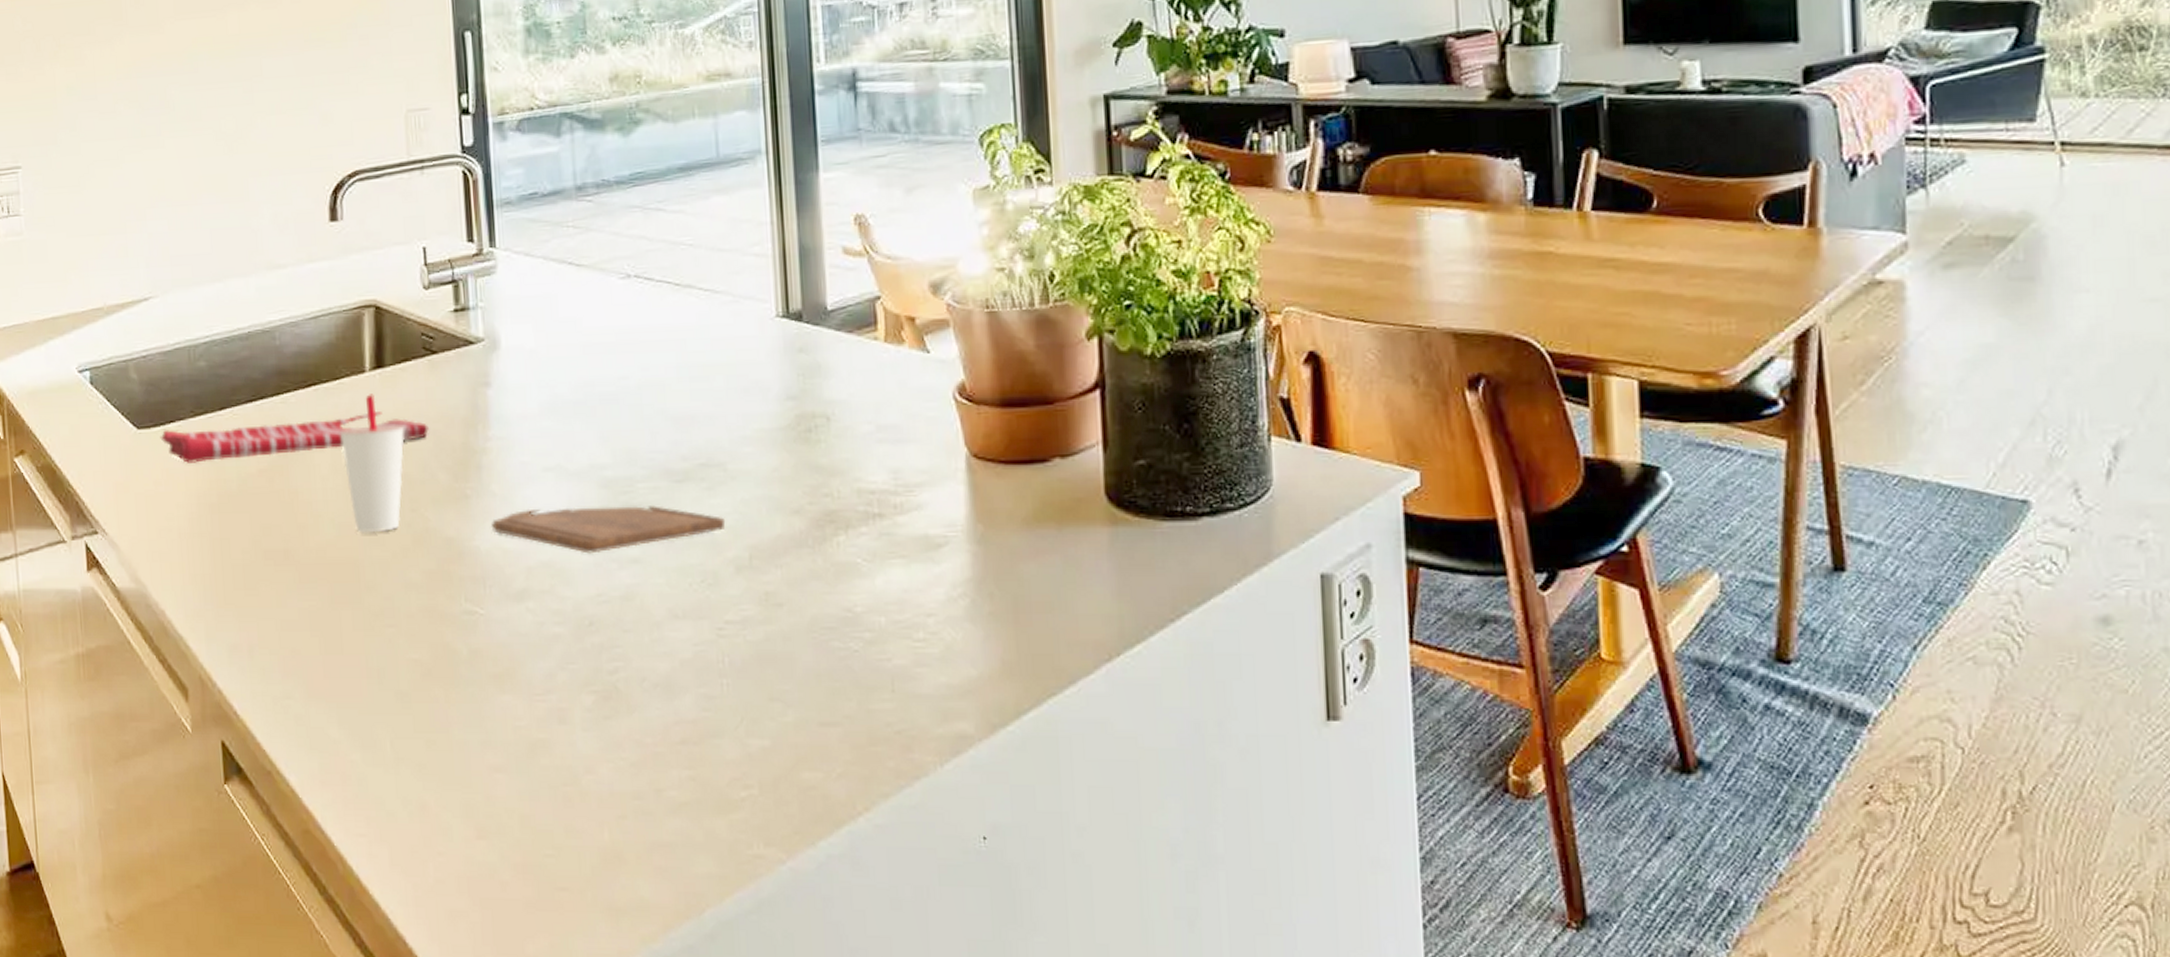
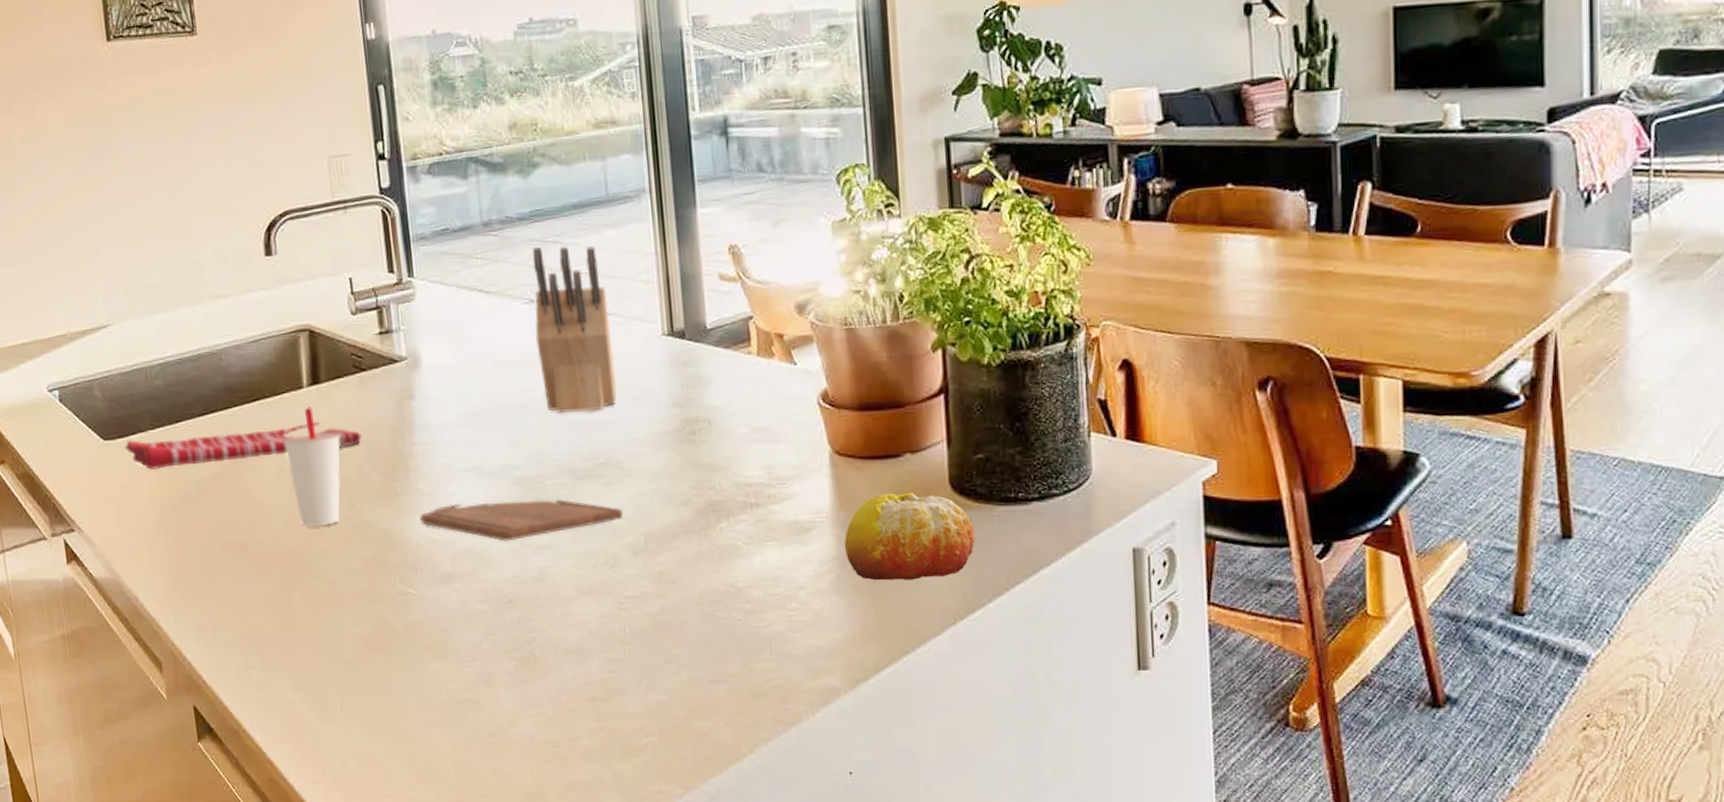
knife block: none [631,213,723,405] -> present [532,246,617,413]
fruit: none [981,503,1135,608] -> present [844,492,975,581]

